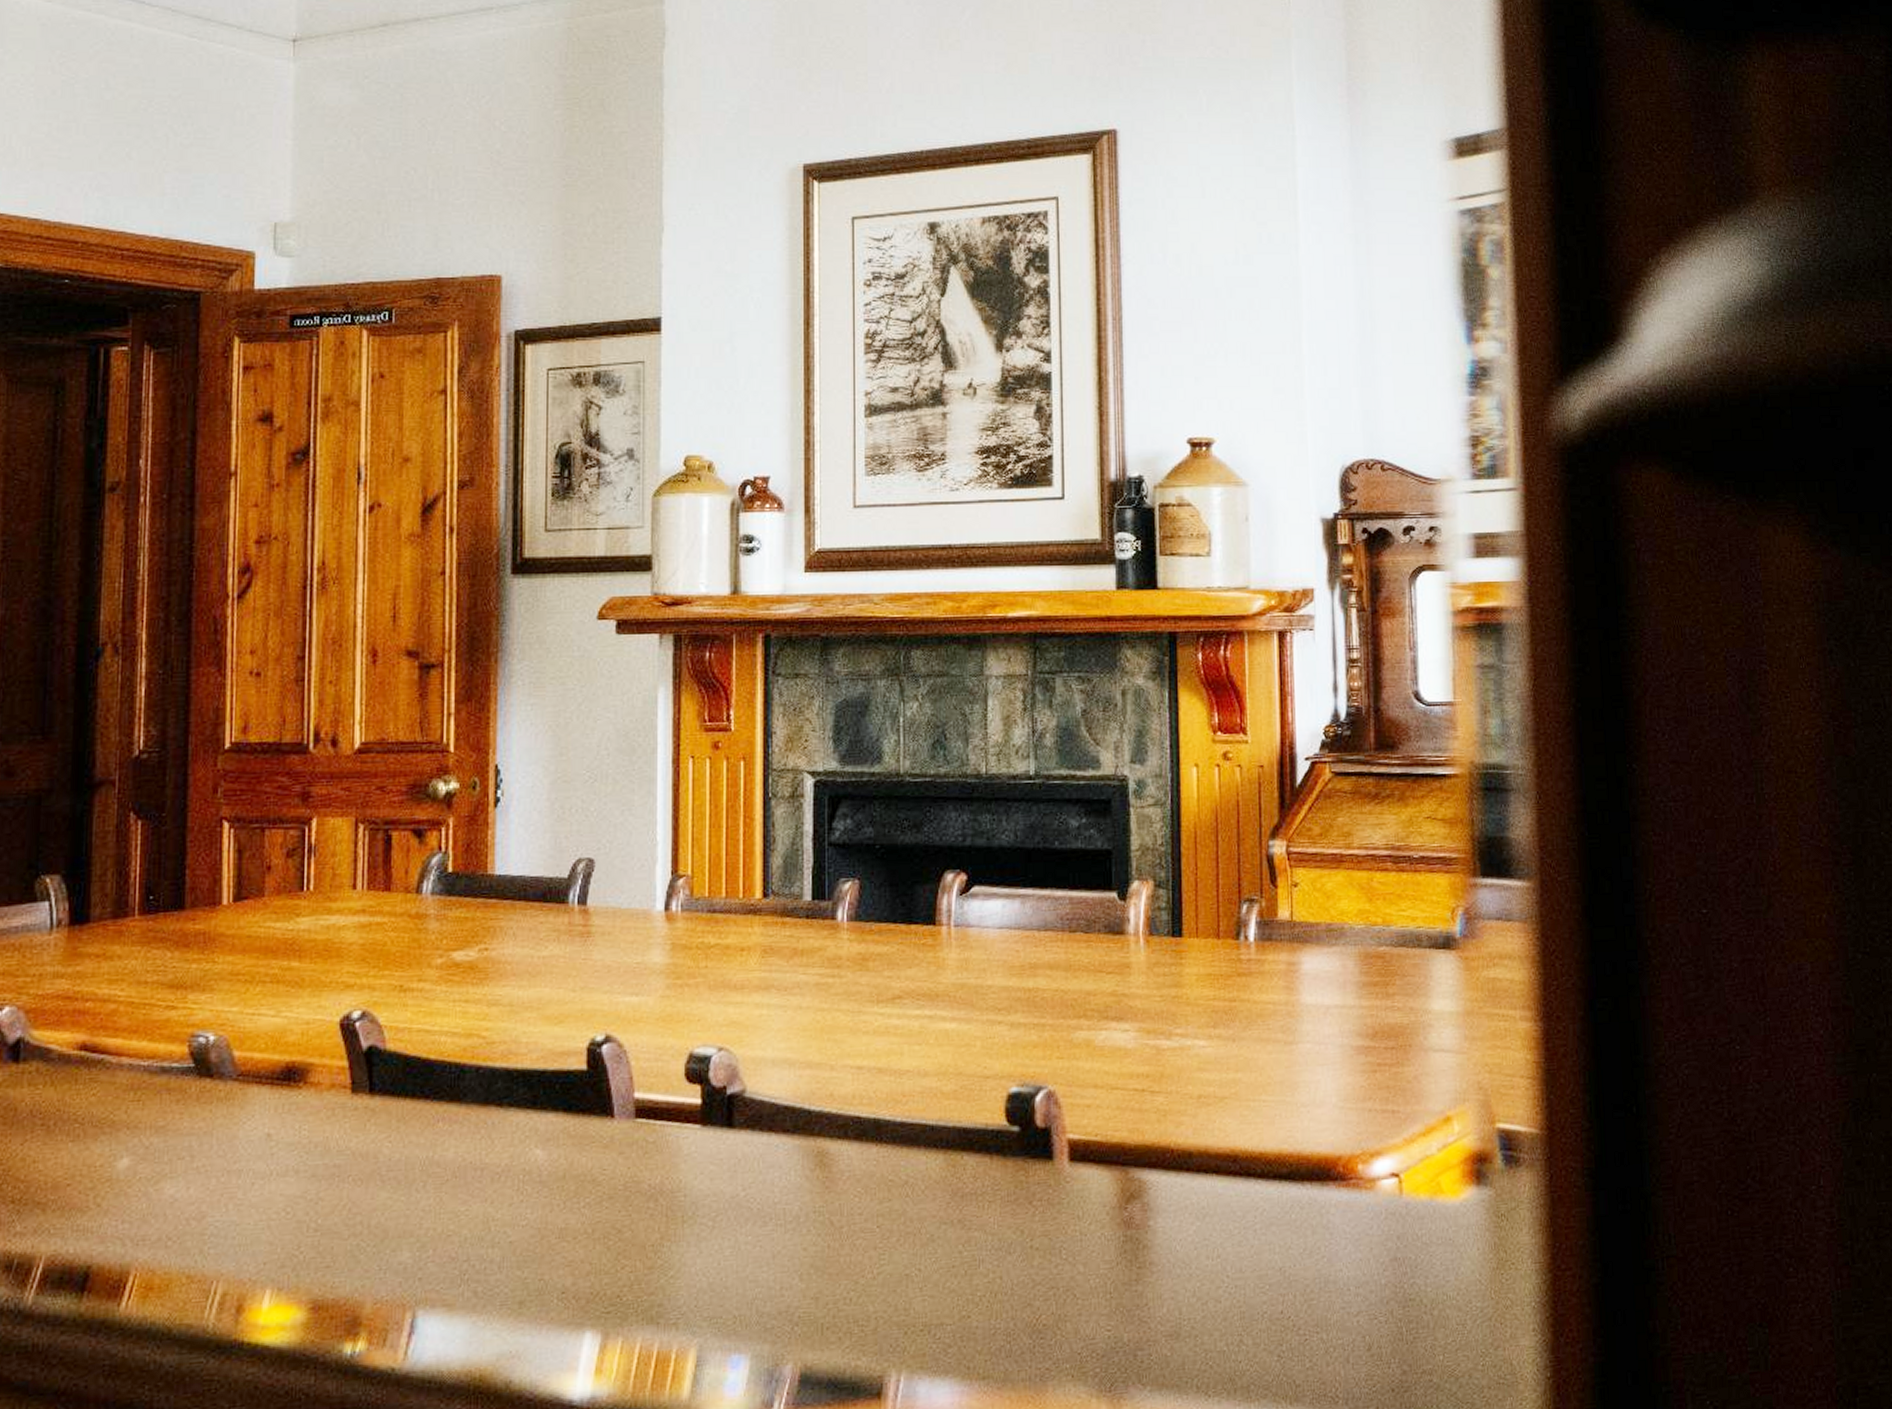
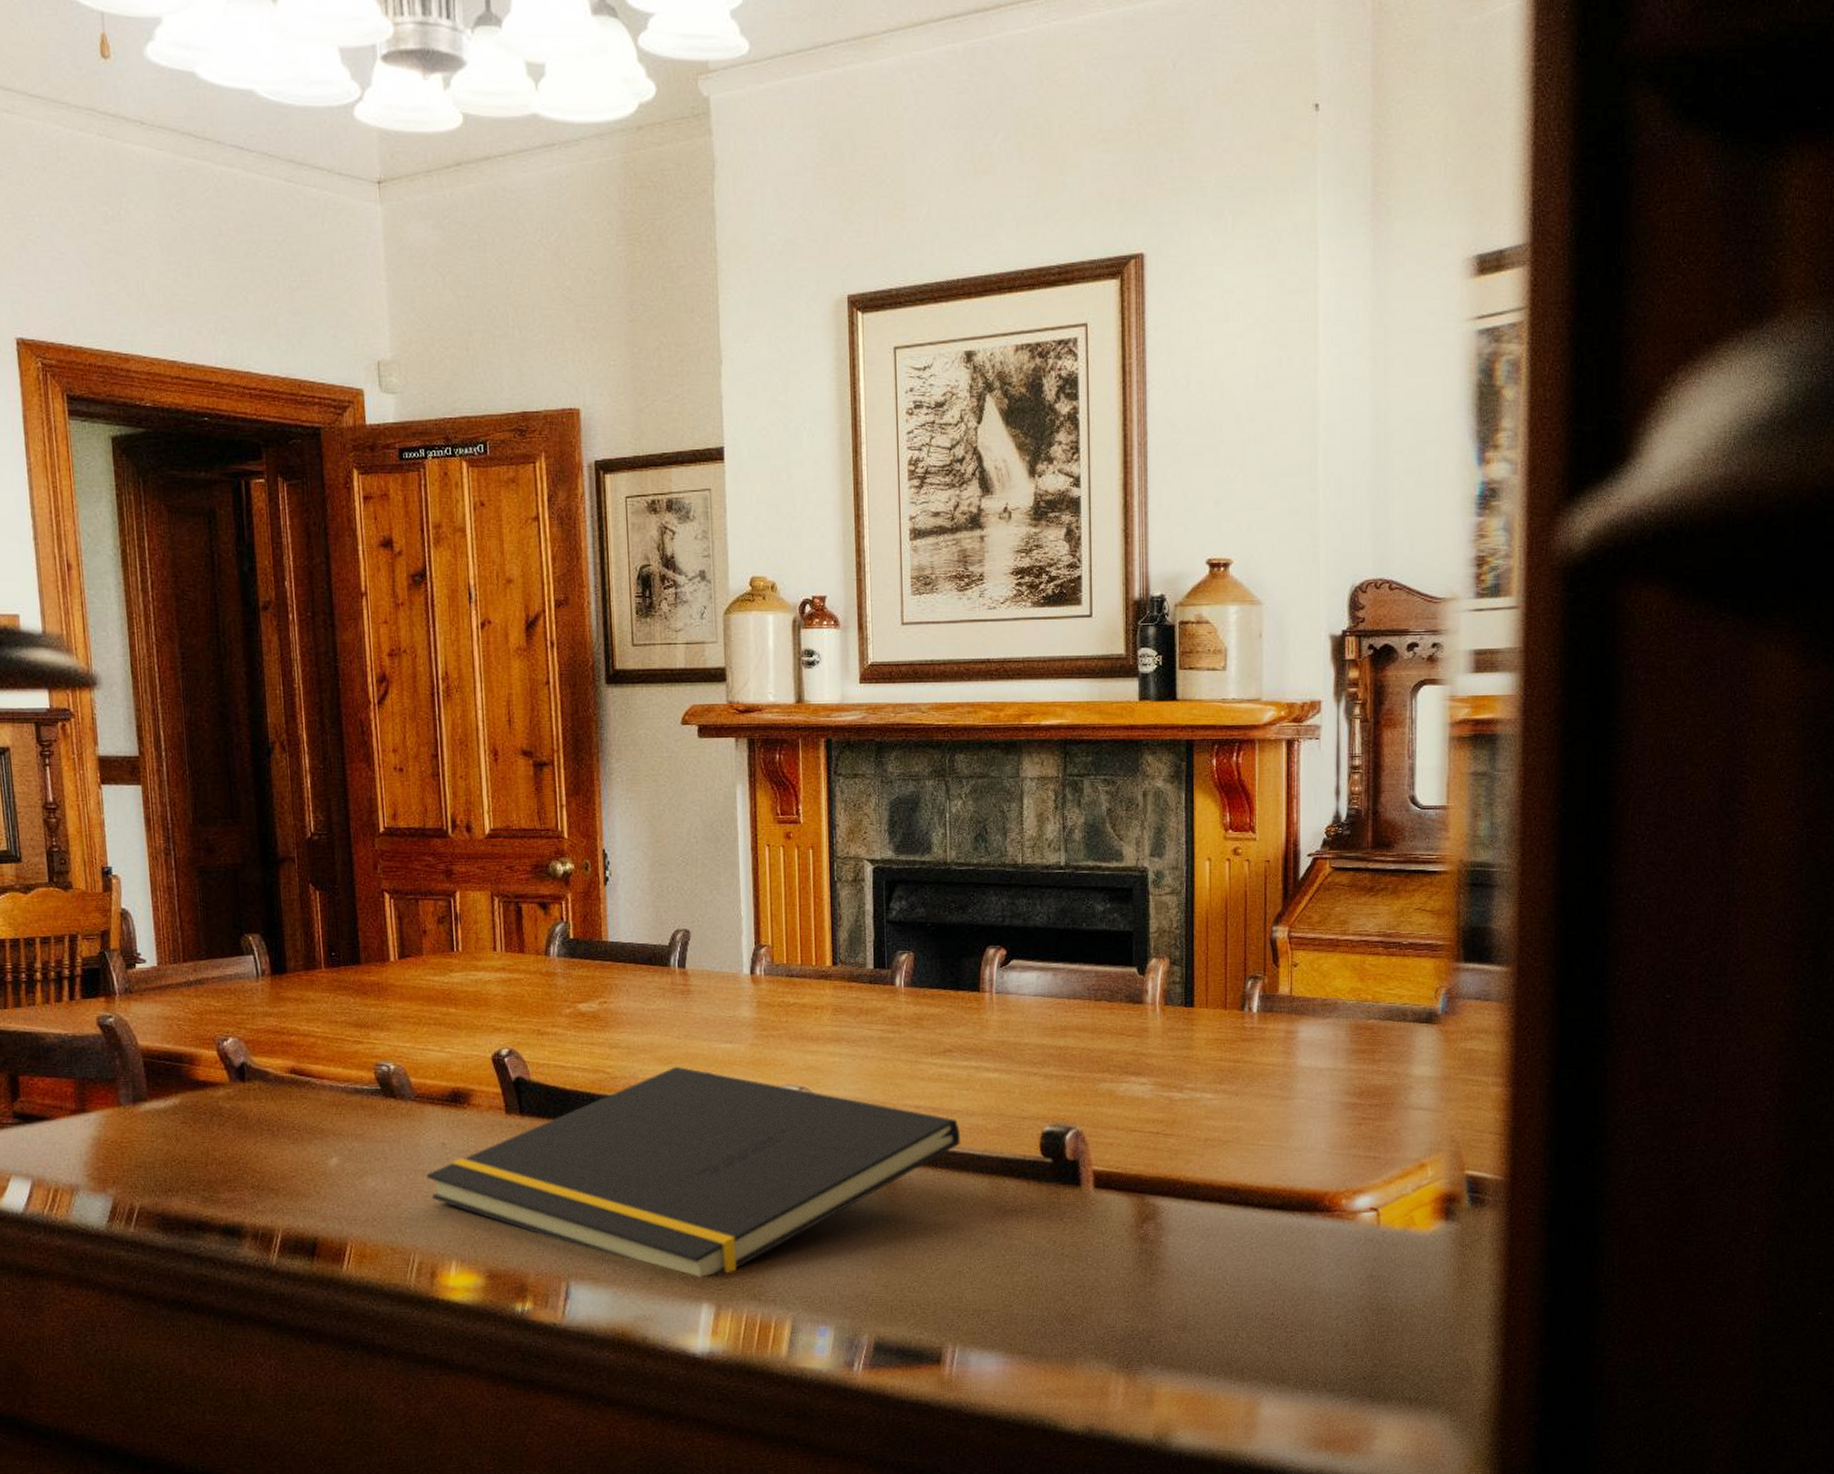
notepad: none [242,1026,910,1297] -> present [426,1066,960,1277]

